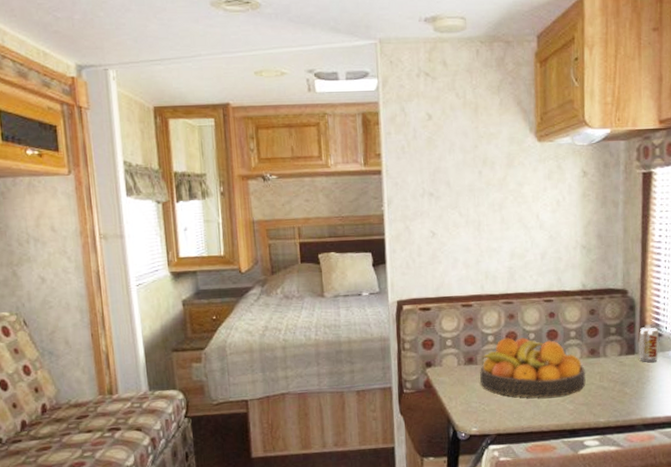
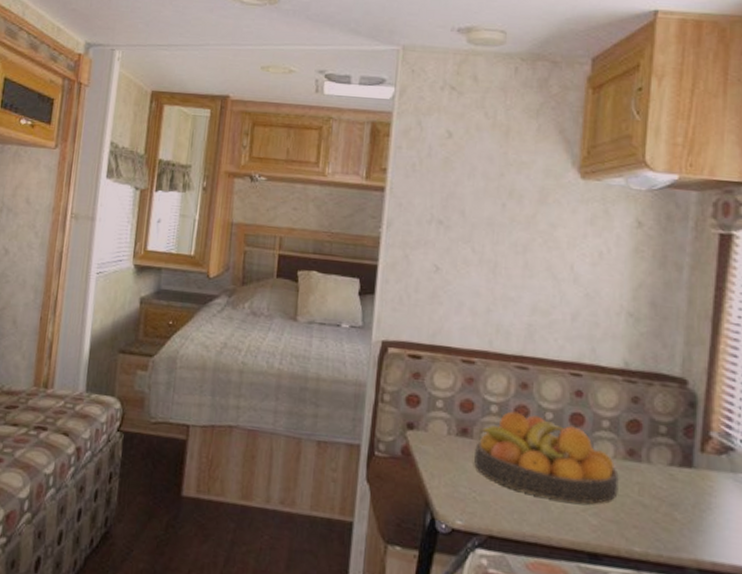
beverage can: present [638,327,659,363] -> none [698,434,729,485]

